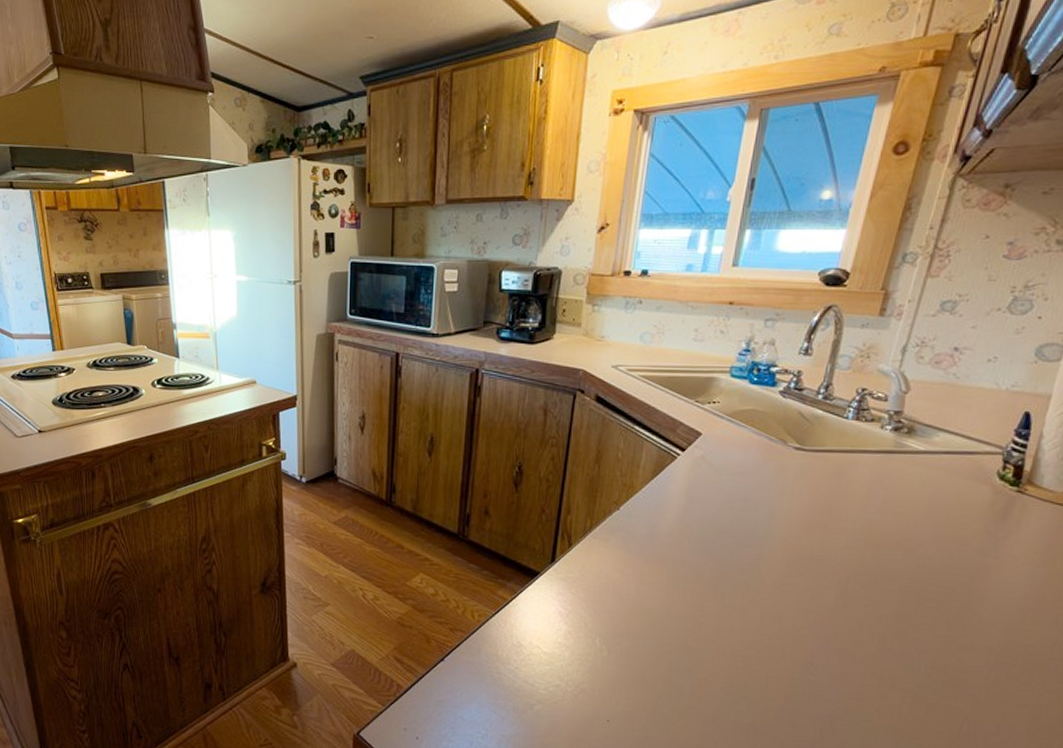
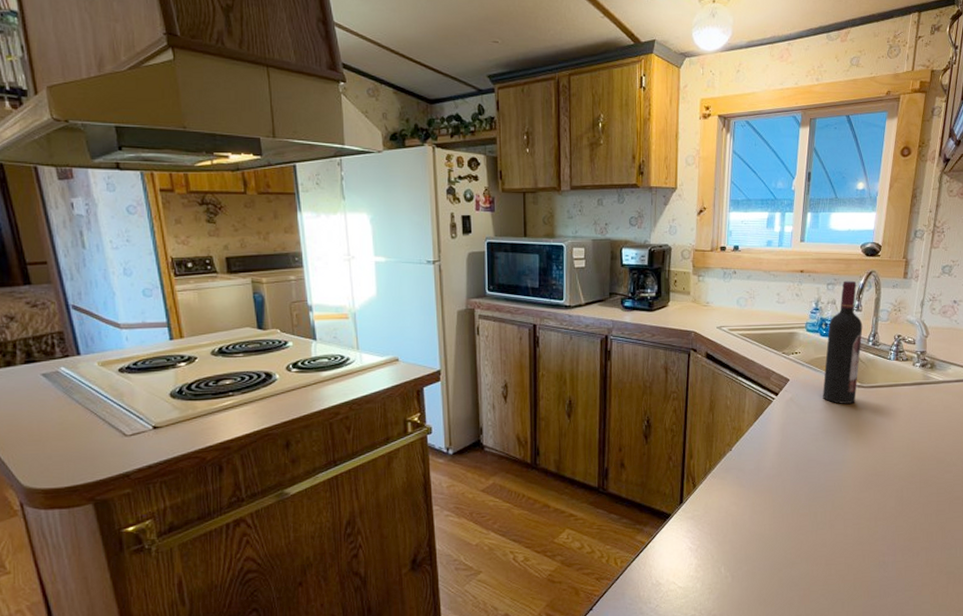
wine bottle: none [746,316,812,469] -> present [823,280,863,404]

